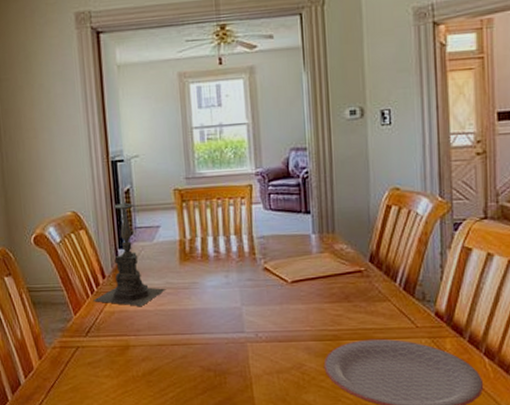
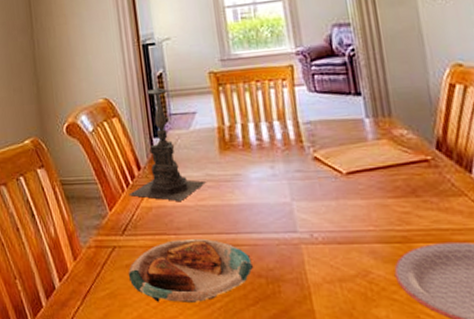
plate: none [90,338,205,394] -> present [128,238,254,304]

